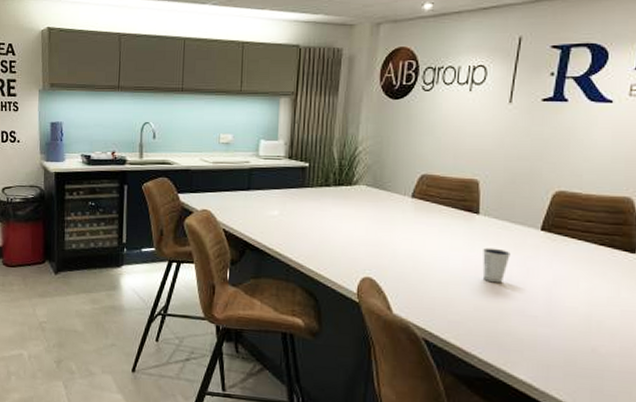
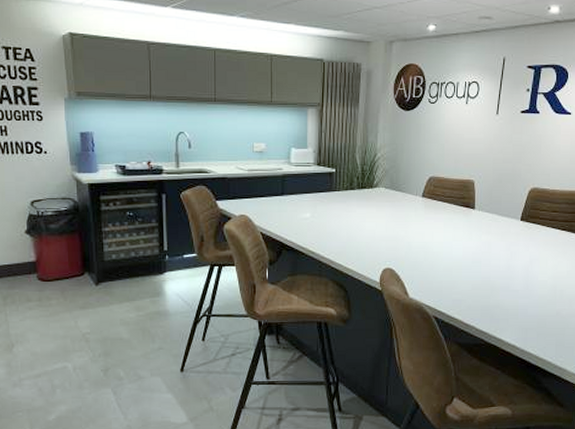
dixie cup: present [482,247,511,283] -> none [478,237,499,266]

